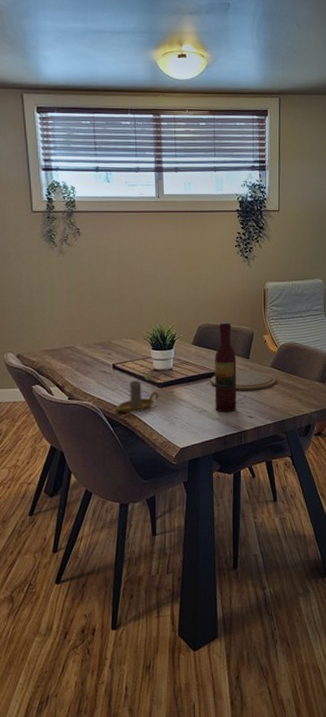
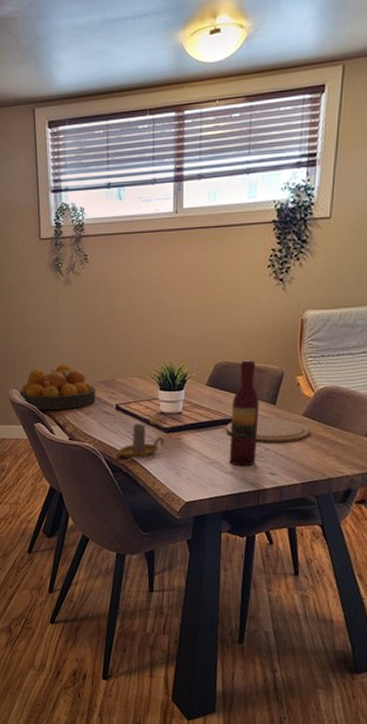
fruit bowl: none [15,327,94,372] -> present [19,363,96,410]

